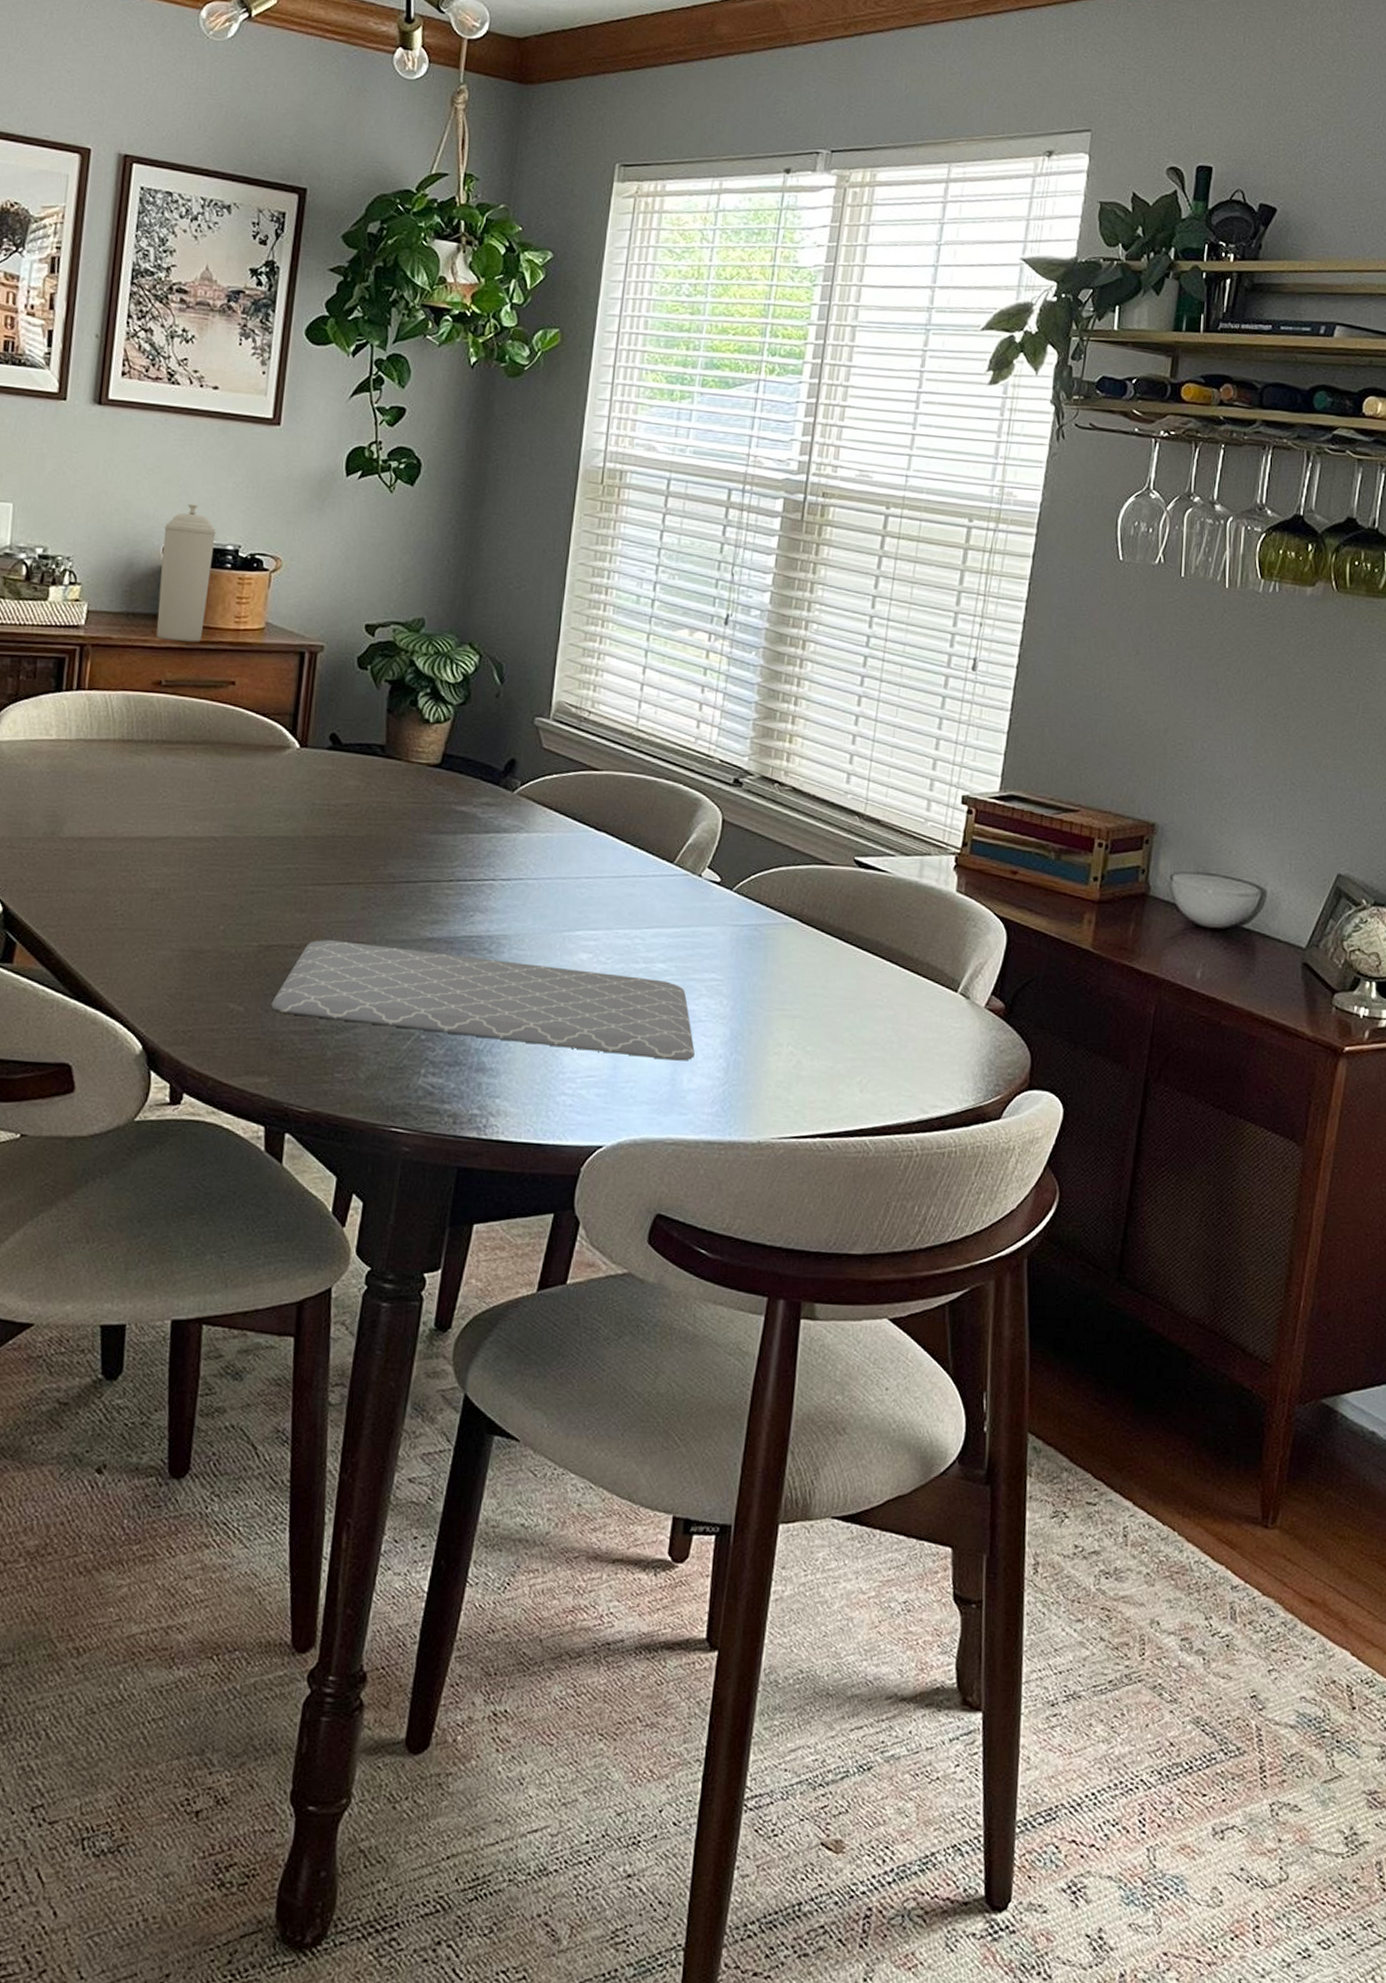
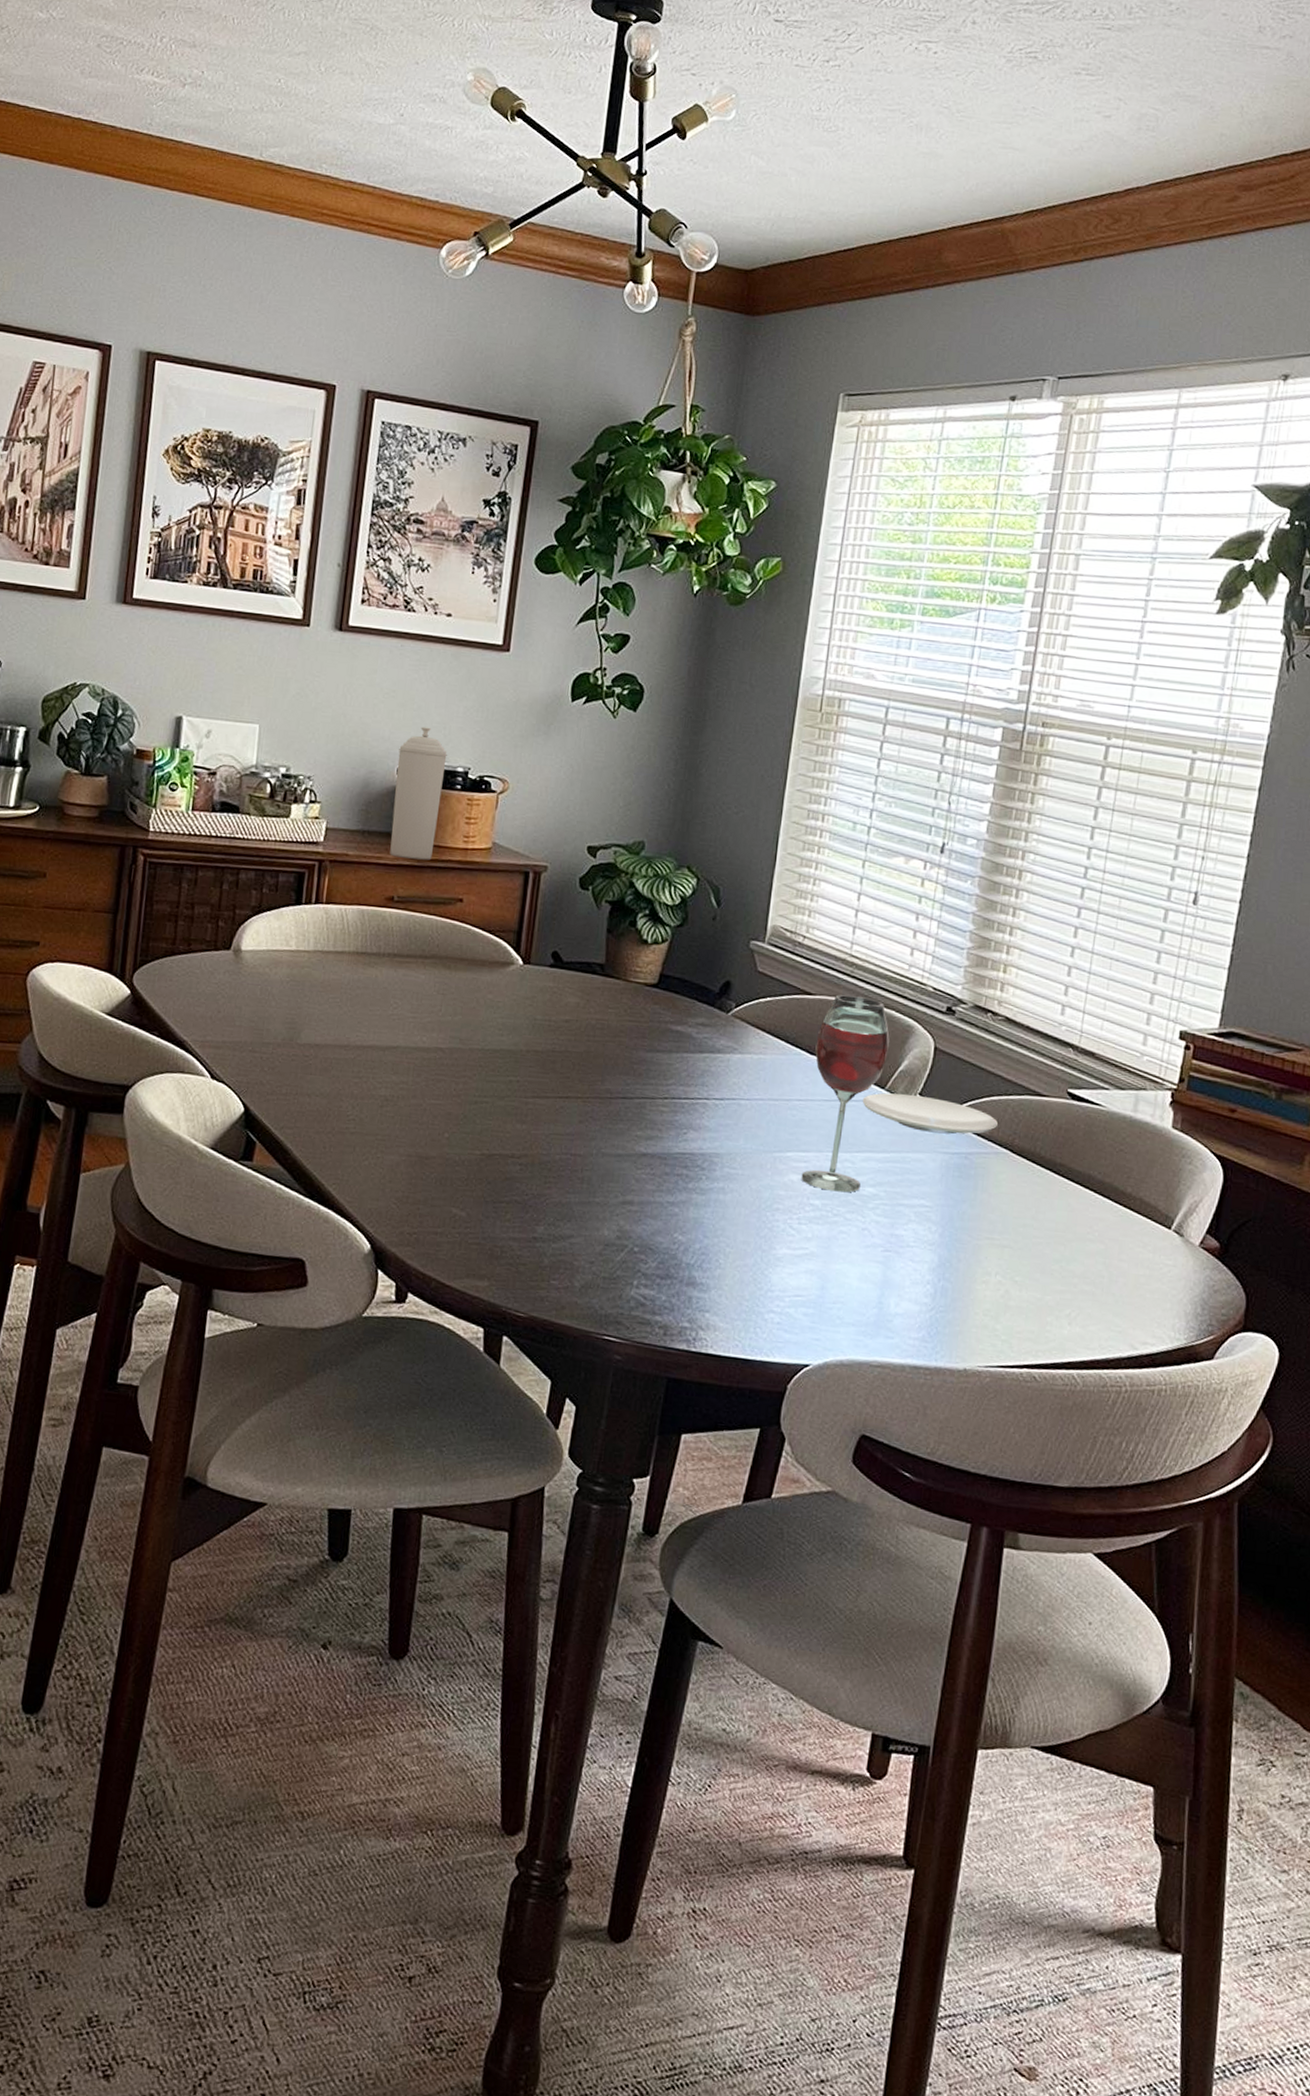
placemat: present [270,940,695,1061] -> none [491,1151,903,1285]
wineglass: none [591,770,677,970] -> present [801,995,890,1193]
plate: none [651,867,788,907] -> present [862,1093,999,1135]

